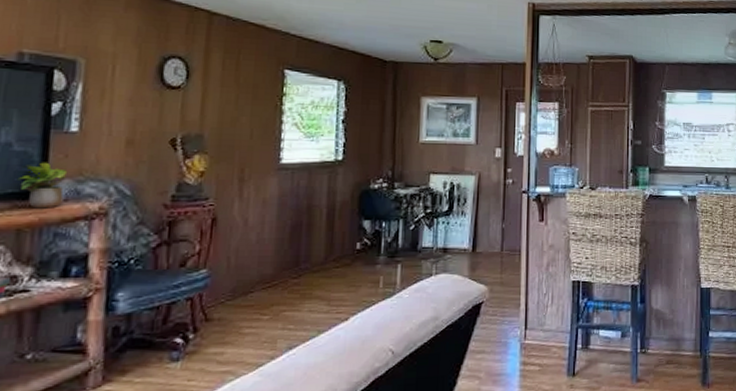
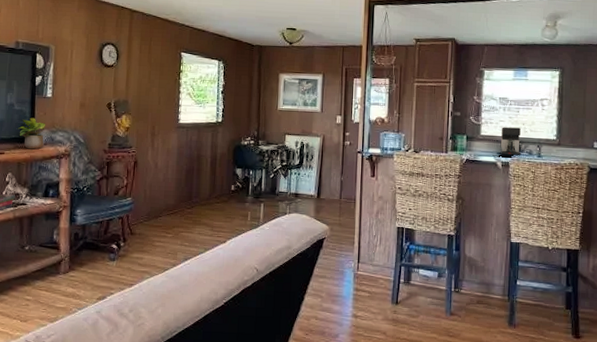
coffee maker: none [686,156,708,189] -> present [500,127,521,156]

